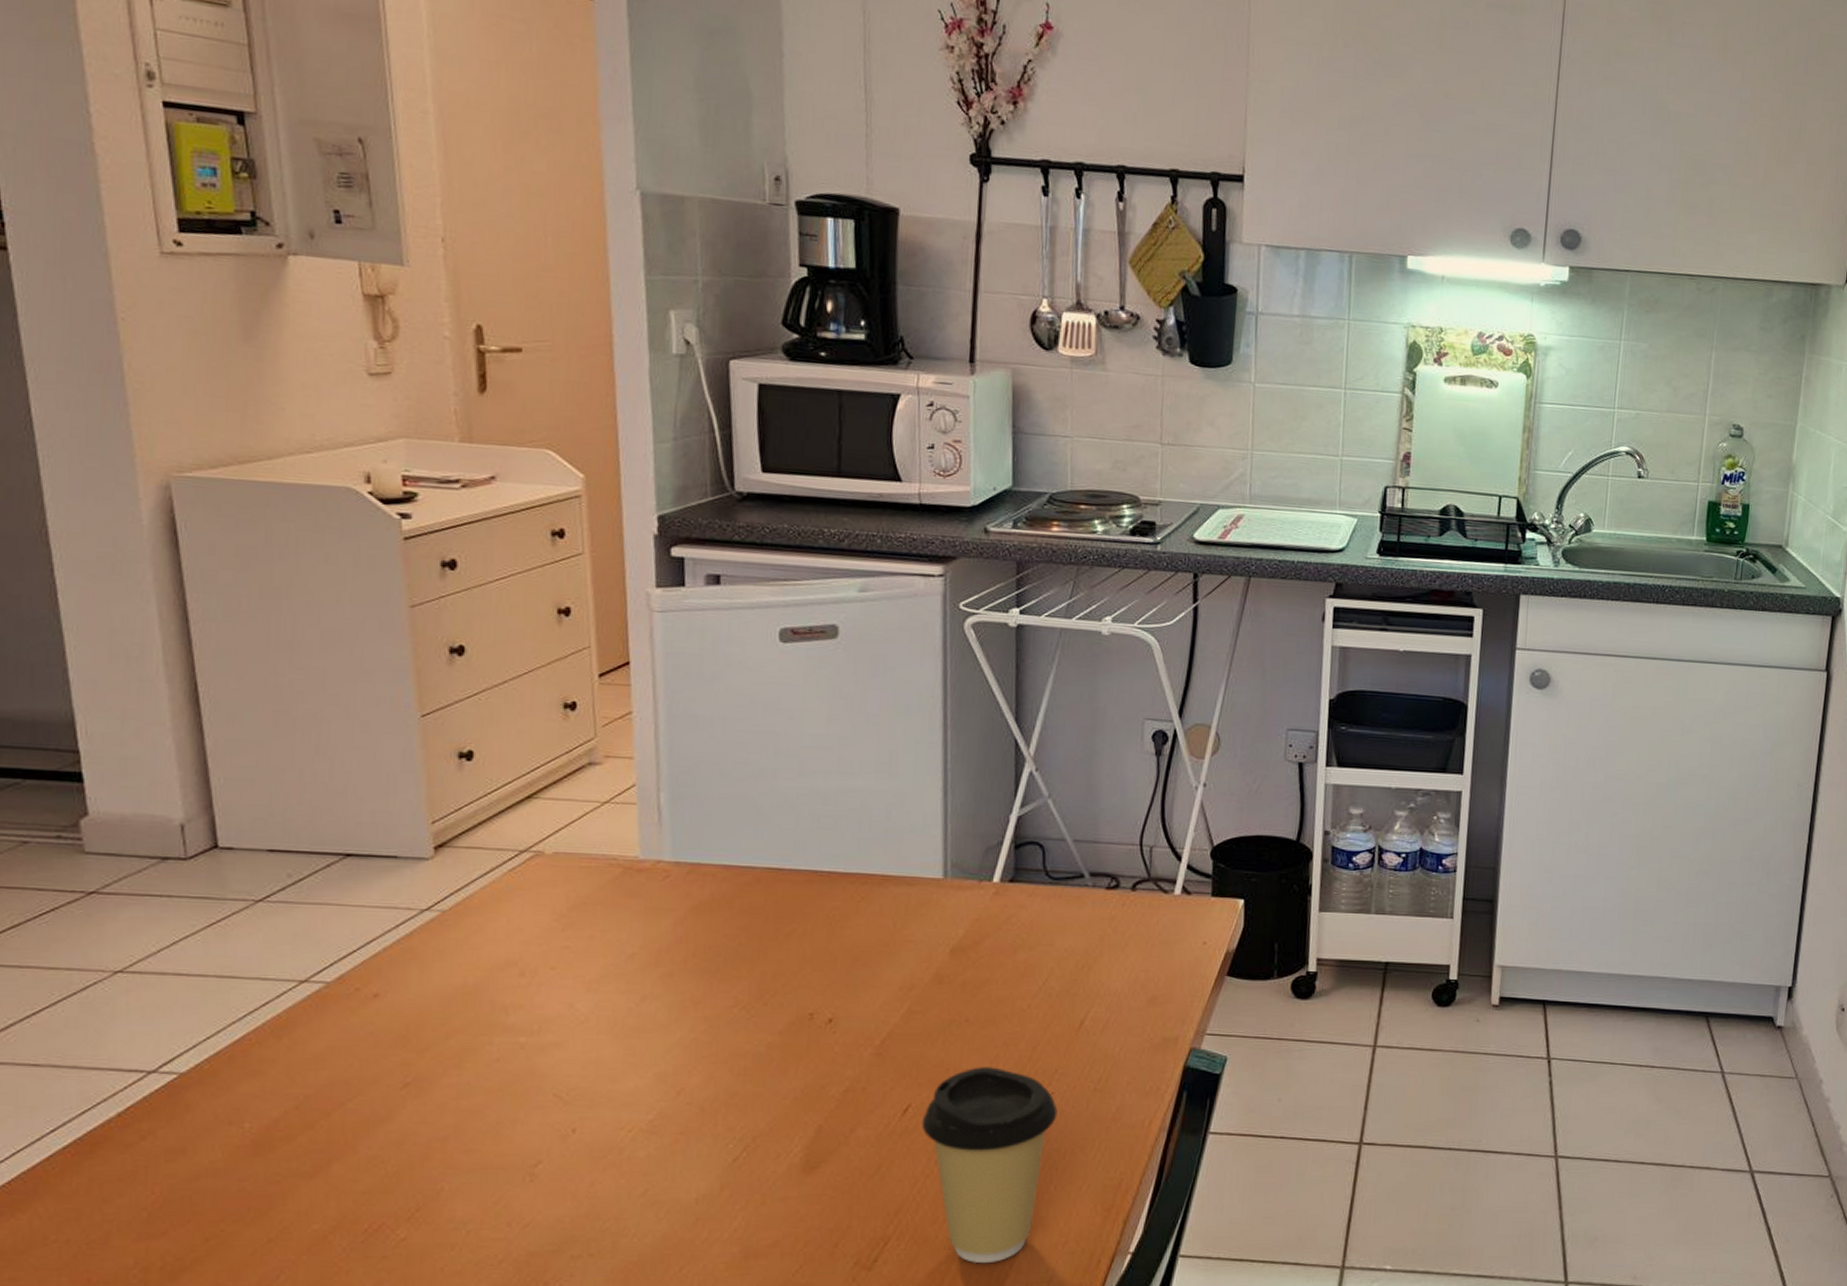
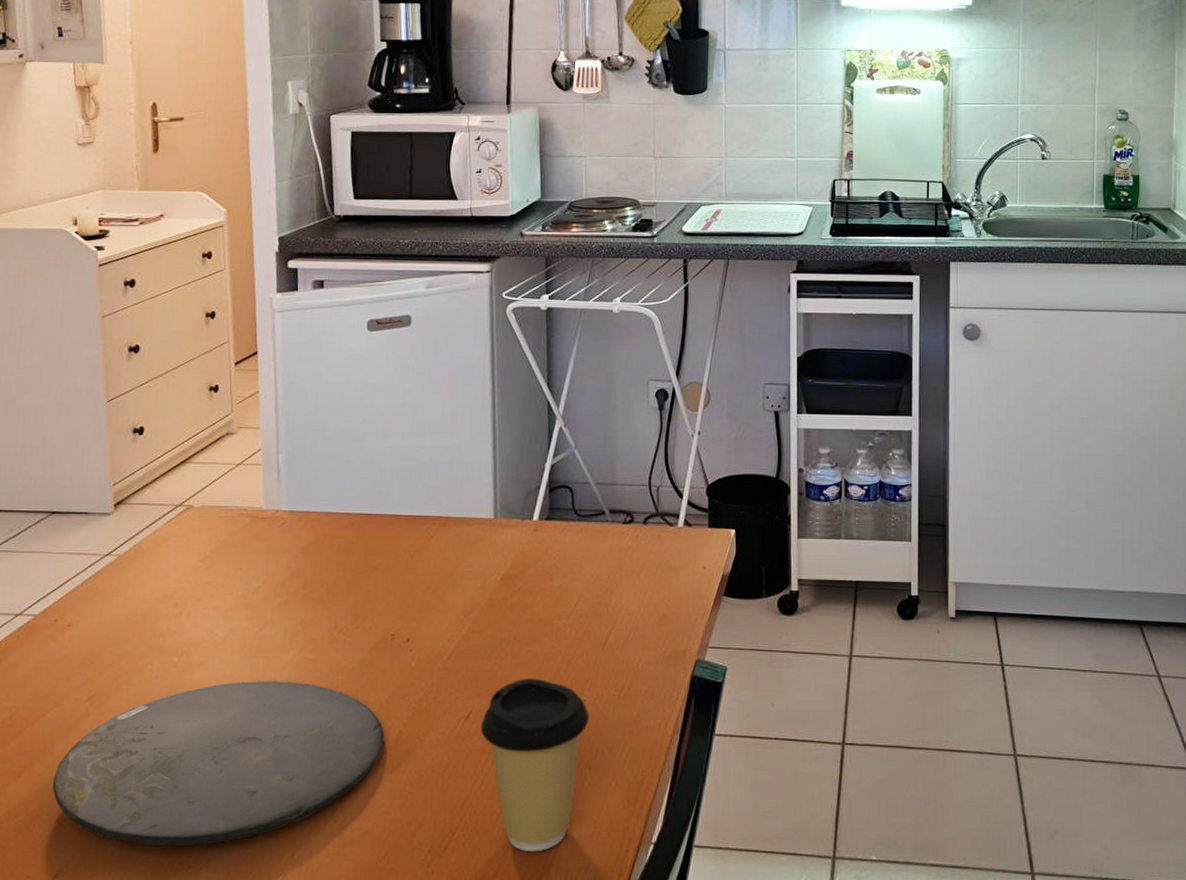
plate: none [358,1066,800,1259] -> present [52,681,385,845]

